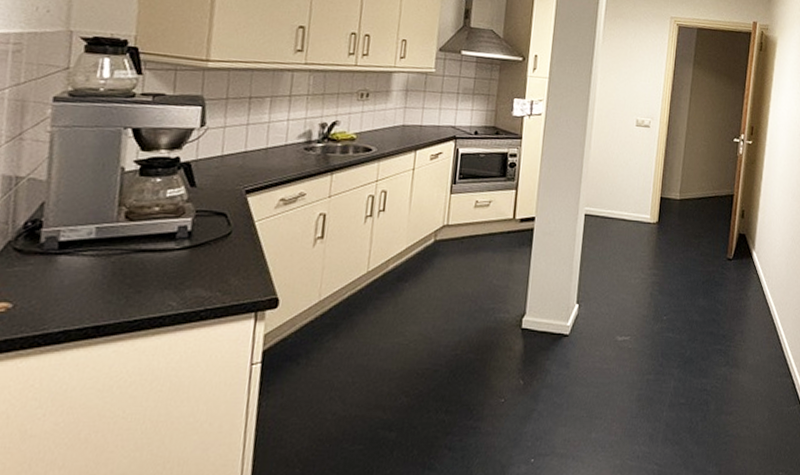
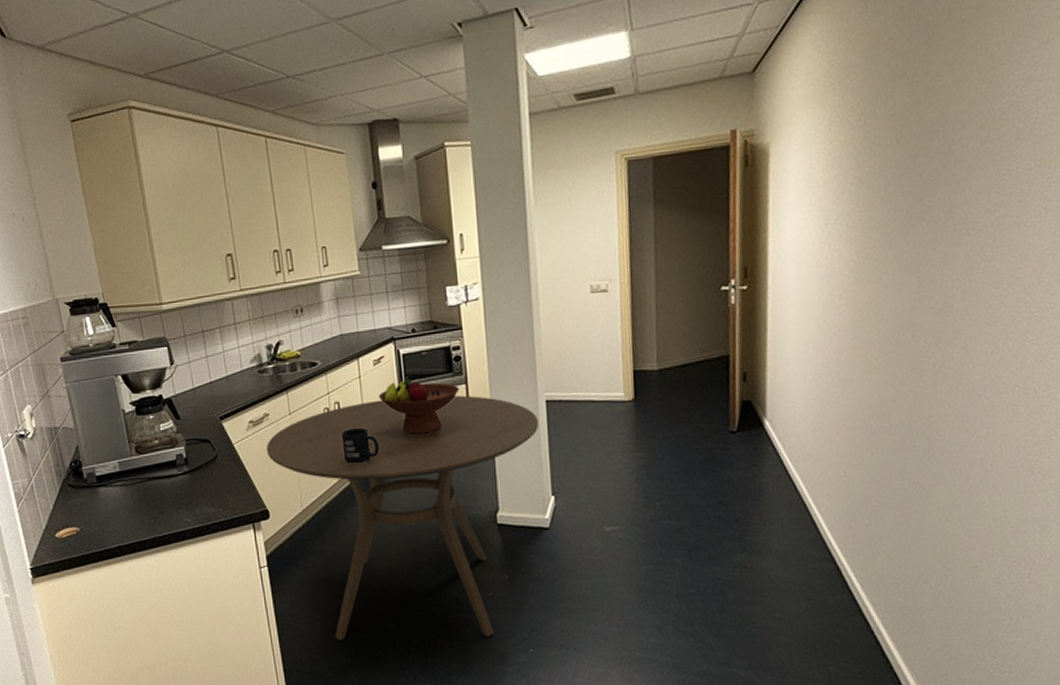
dining table: none [292,194,575,453] -> present [266,395,538,641]
mug: none [379,218,419,257] -> present [341,427,379,464]
fruit bowl: none [428,177,509,234] -> present [378,378,459,435]

